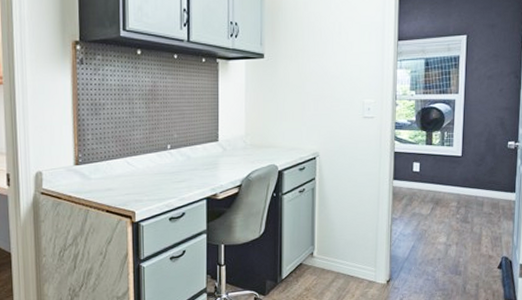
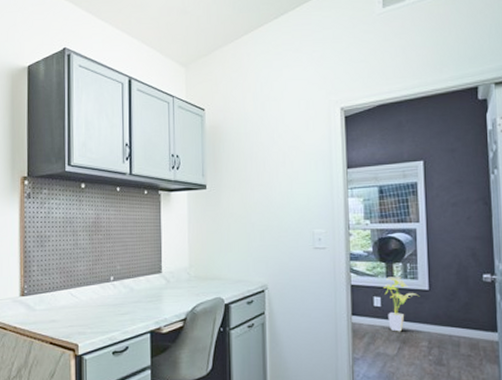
house plant: none [422,144,453,194] -> present [383,277,419,332]

